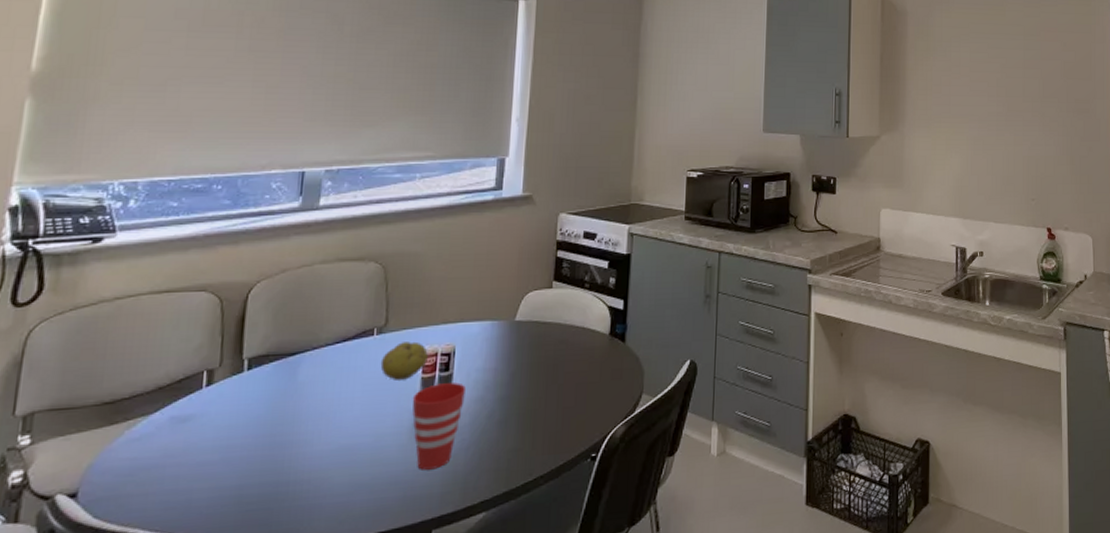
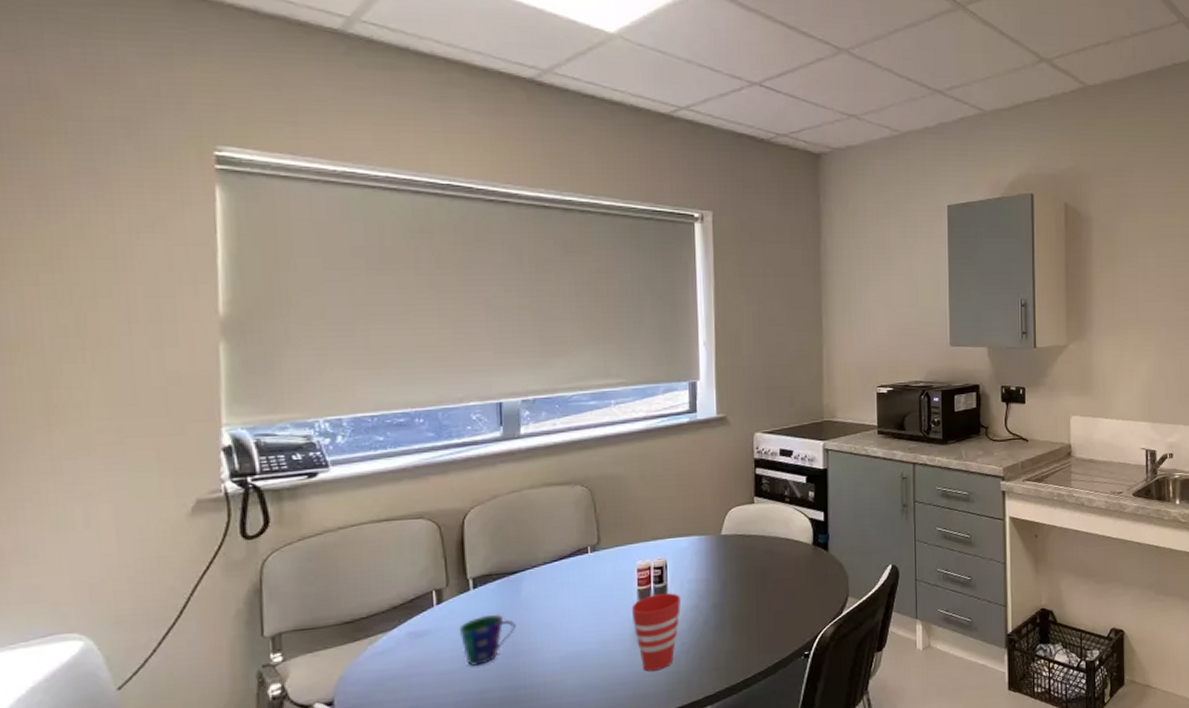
cup: none [225,399,287,458] -> present [458,613,516,667]
fruit: present [380,341,428,380] -> none [597,557,642,593]

